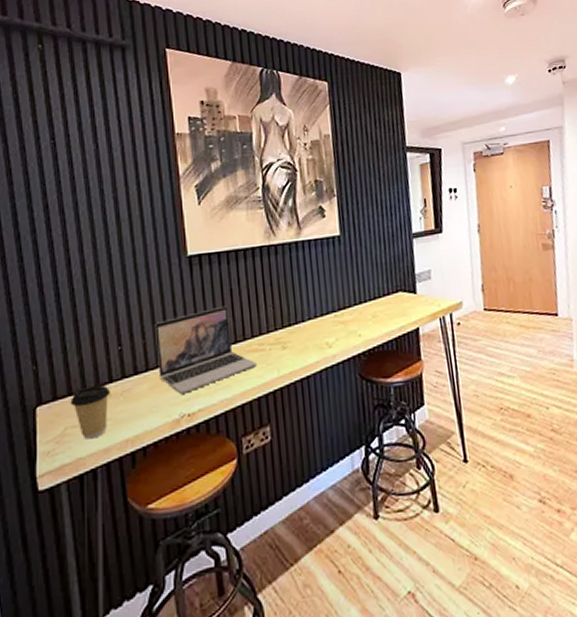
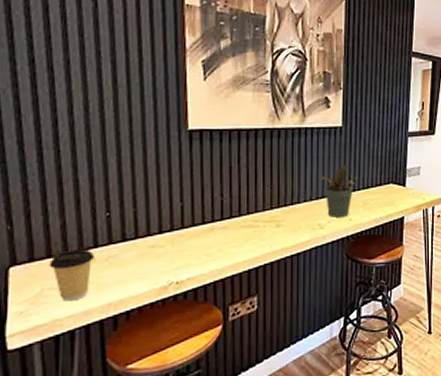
laptop: present [155,305,257,394] -> none [147,182,249,263]
potted plant: none [321,275,364,334] -> present [318,164,359,217]

